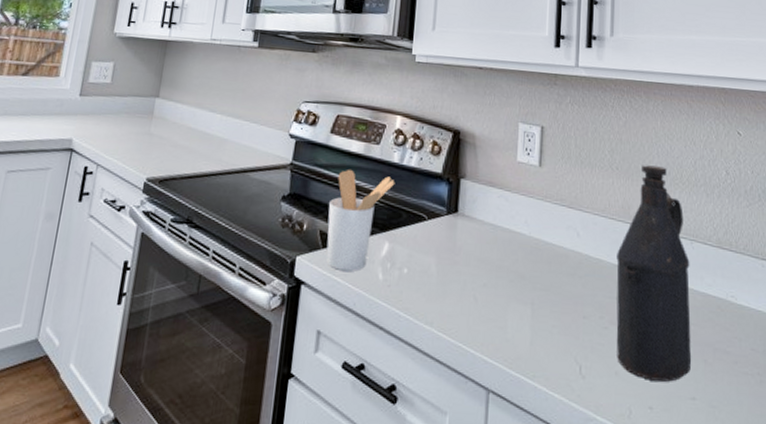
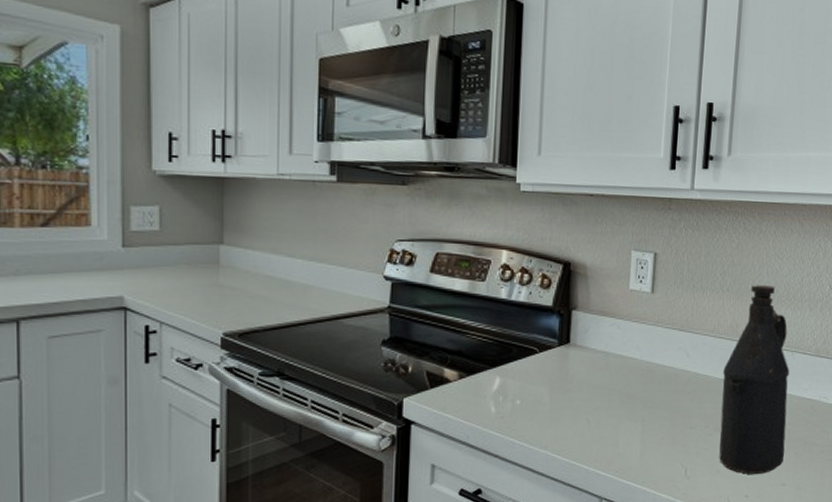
utensil holder: present [326,170,395,271] -> none [433,309,504,407]

